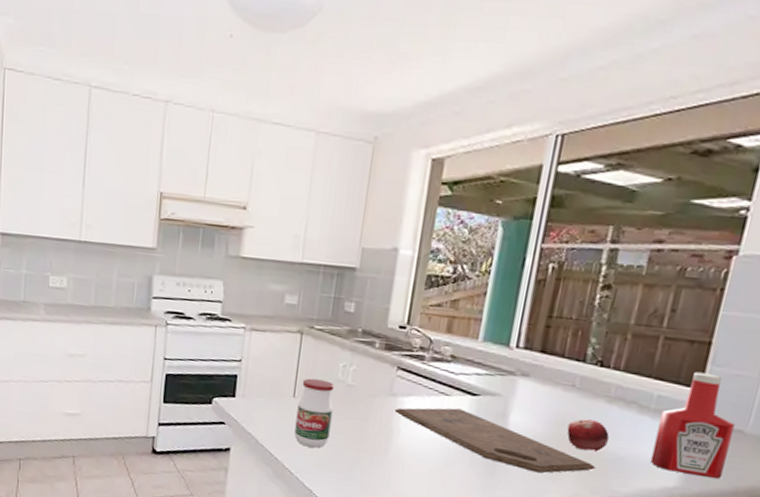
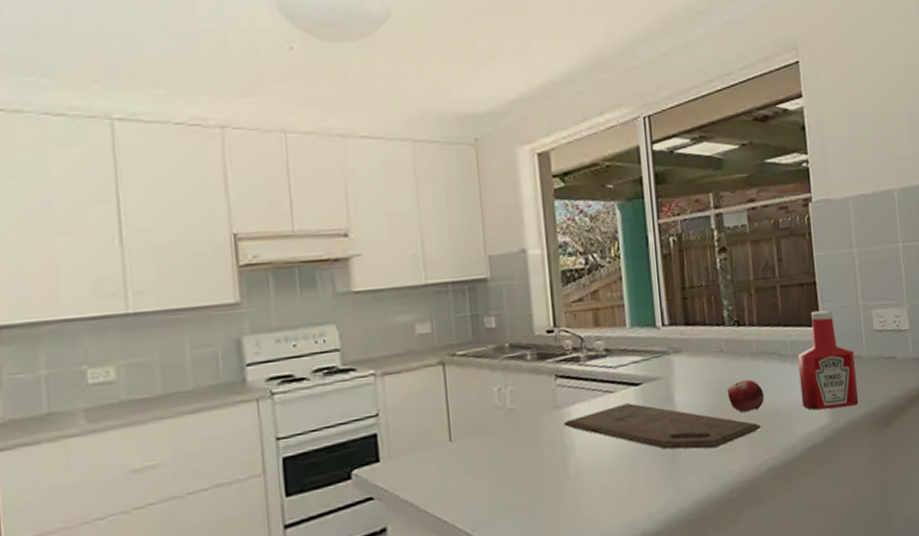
jar: present [294,378,335,448] -> none [456,411,501,497]

